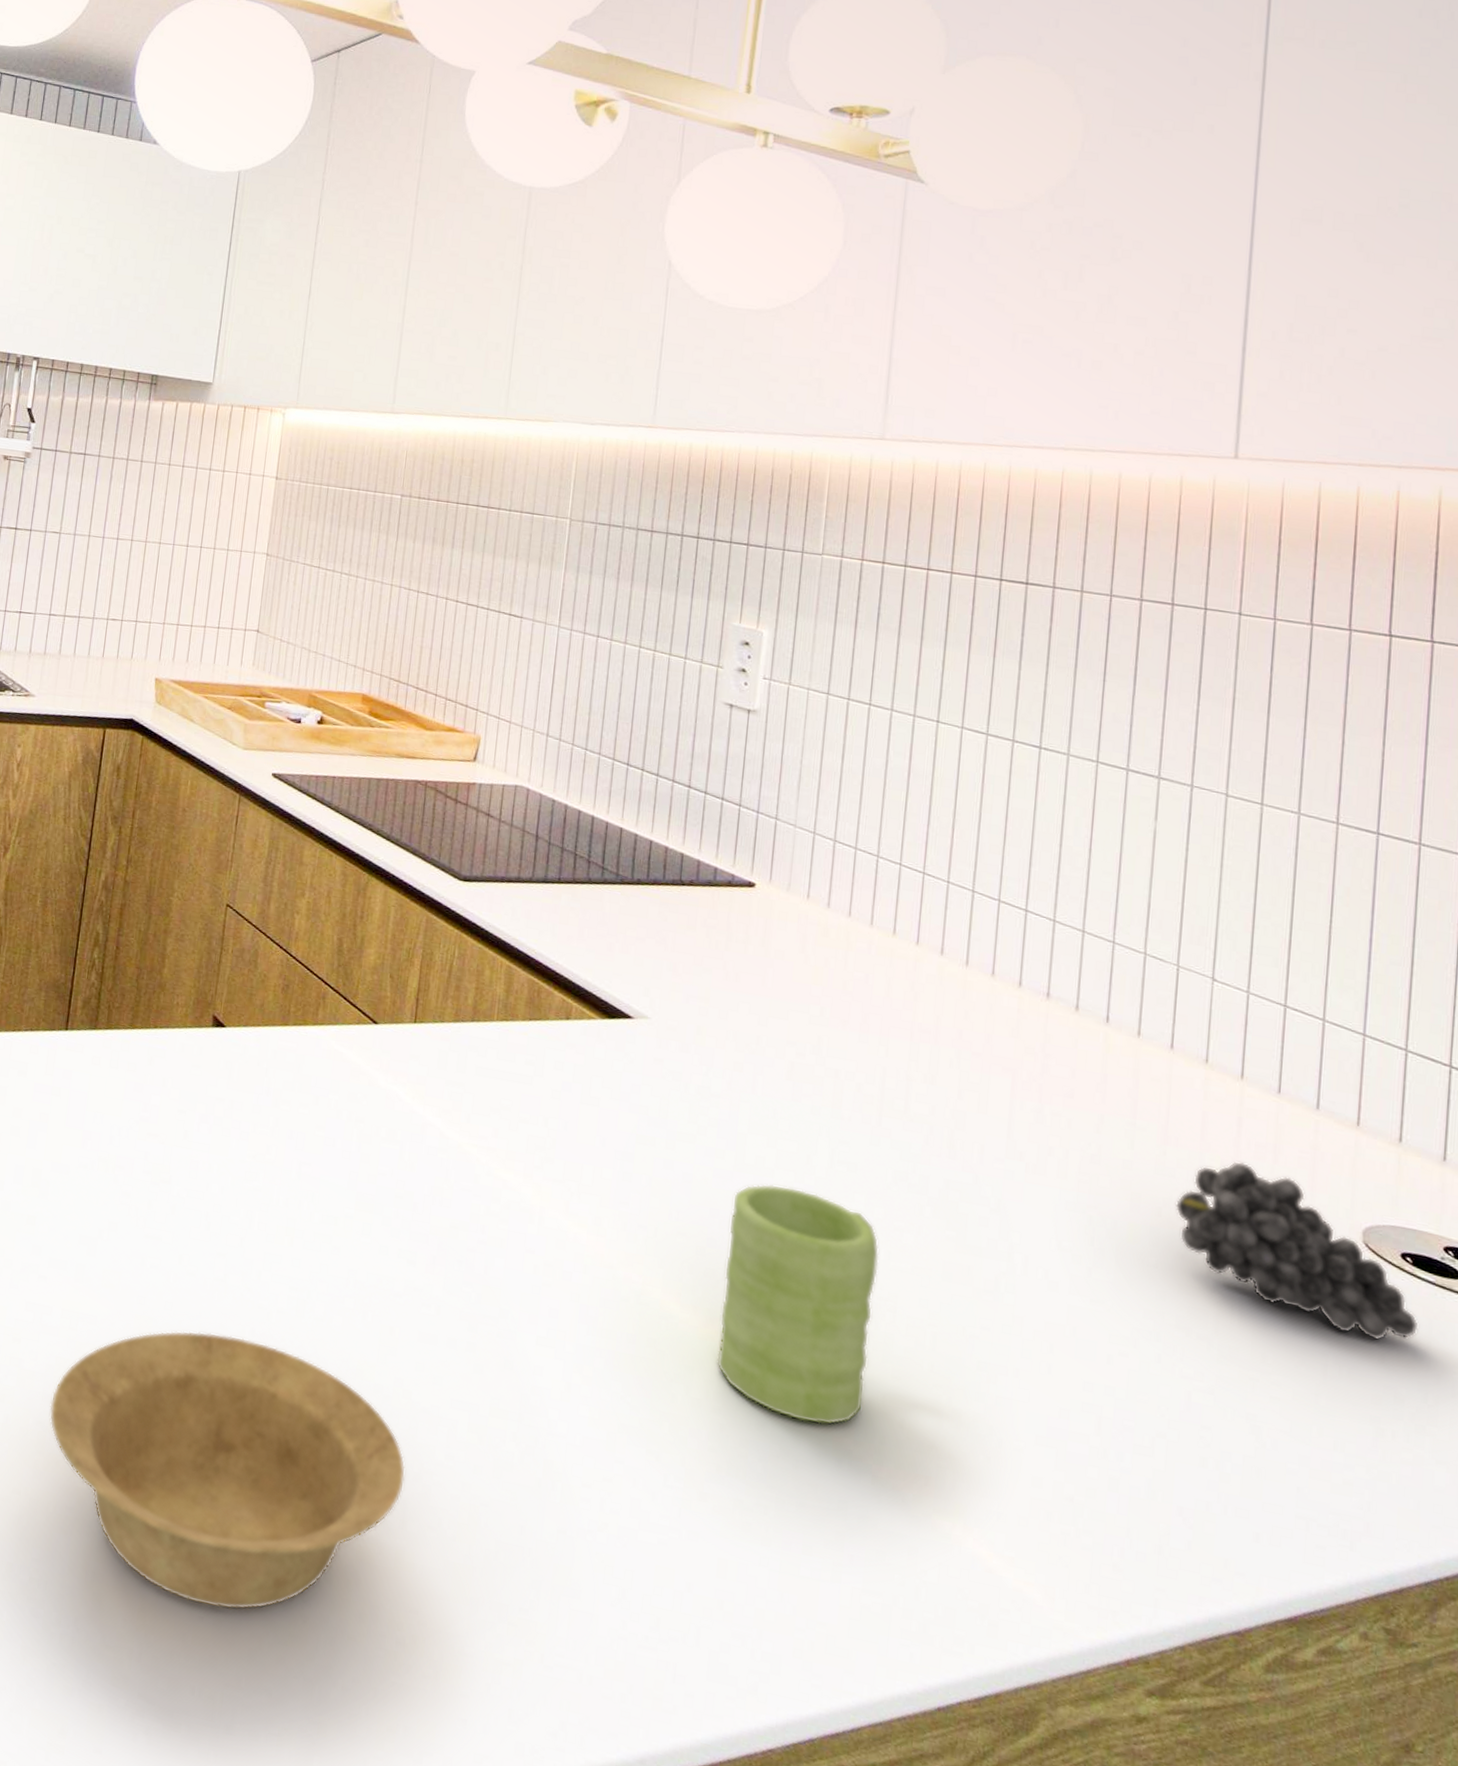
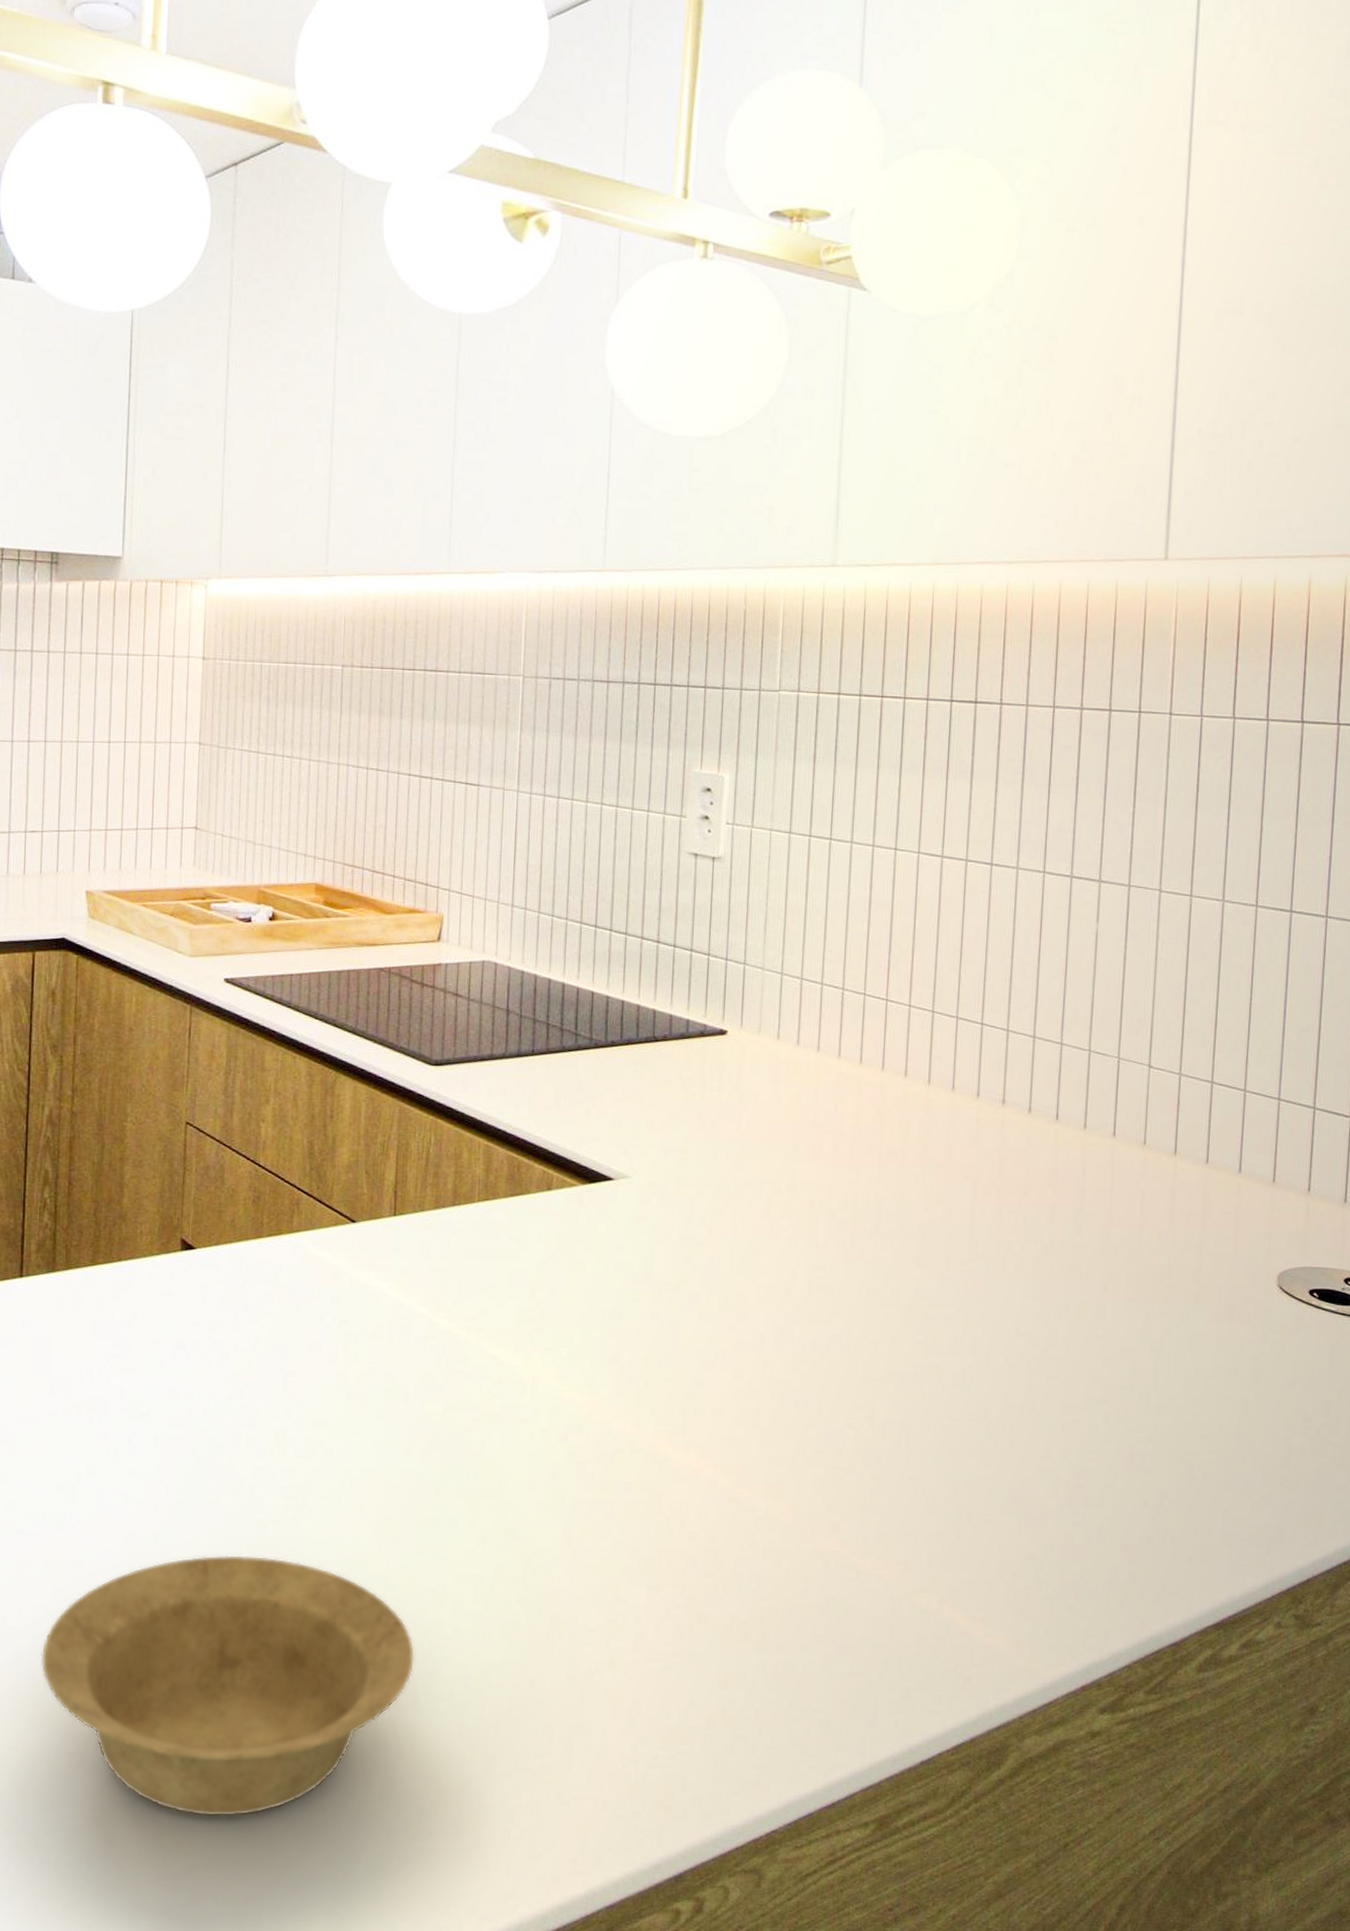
mug: present [717,1184,880,1425] -> none [710,1318,857,1534]
fruit: present [1176,1161,1418,1341] -> none [1119,1230,1323,1371]

